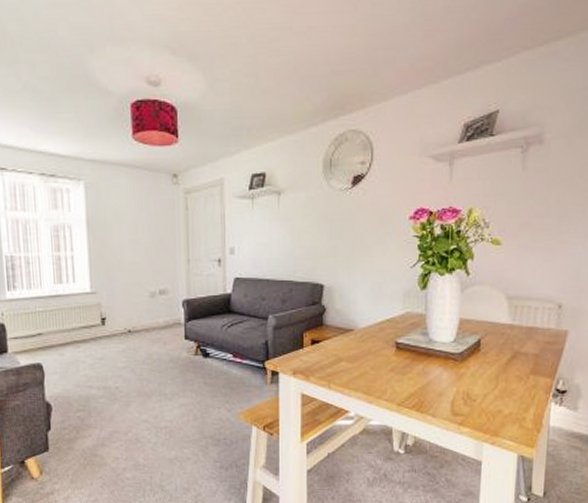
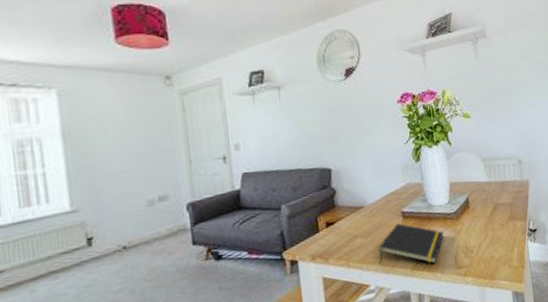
notepad: none [364,354,442,405] -> present [378,223,444,264]

